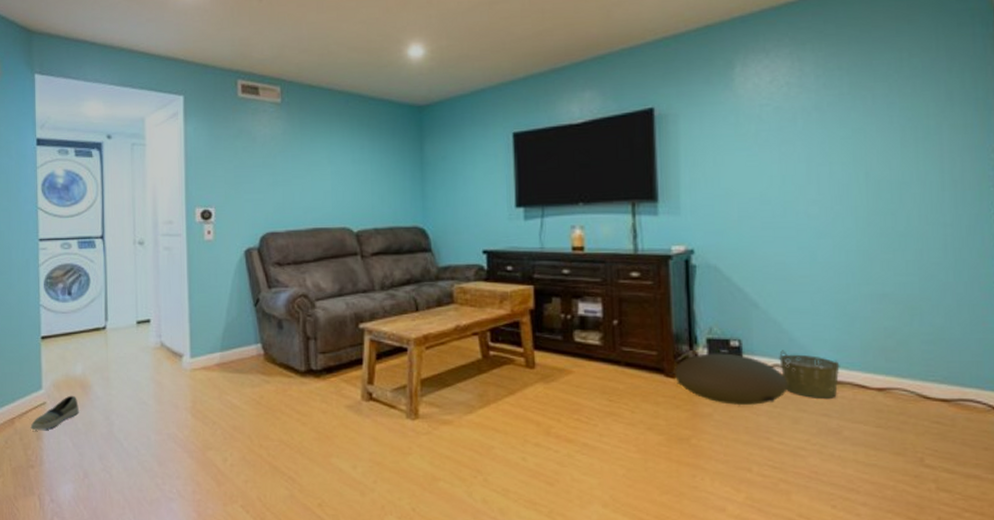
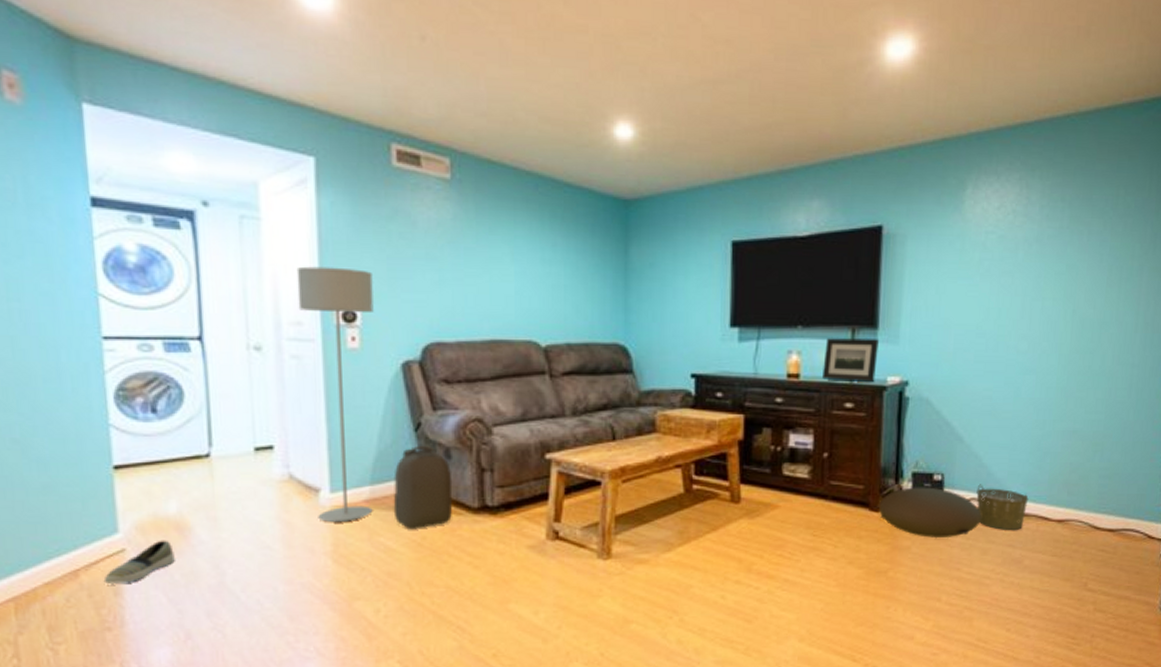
floor lamp: none [169,177,224,383] -> present [296,266,374,523]
backpack: none [237,317,285,388] -> present [393,445,453,528]
picture frame: none [606,211,660,253] -> present [823,338,879,383]

